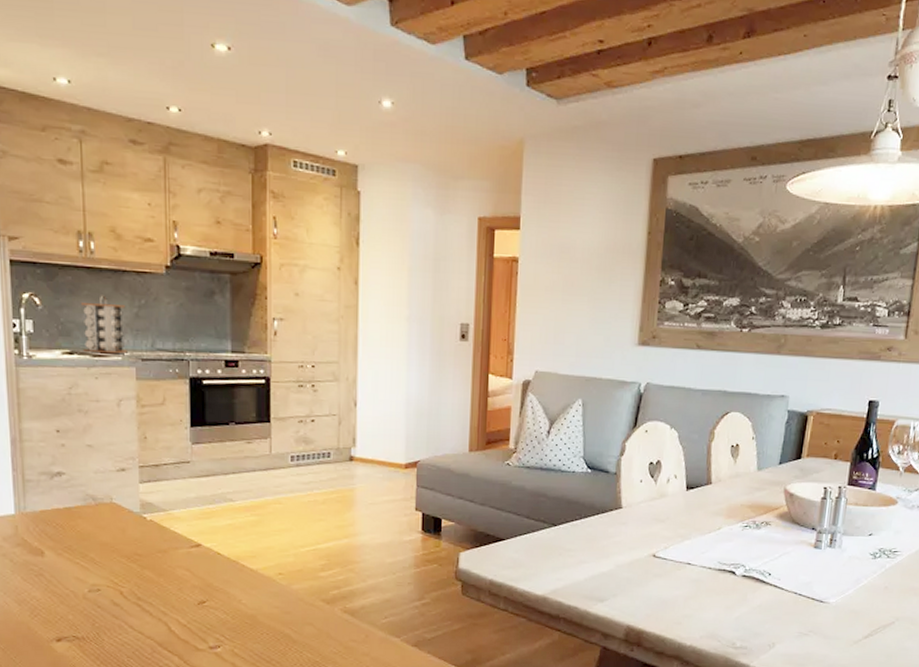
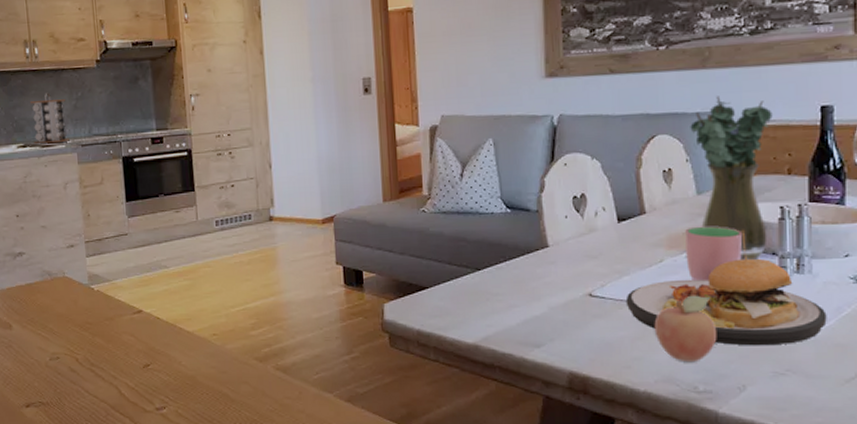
plate: none [684,506,848,610] -> present [625,230,827,346]
fruit: none [705,561,758,621] -> present [654,295,717,363]
cup: none [740,499,791,550] -> present [685,226,743,282]
vase: none [757,381,830,534] -> present [690,96,773,261]

